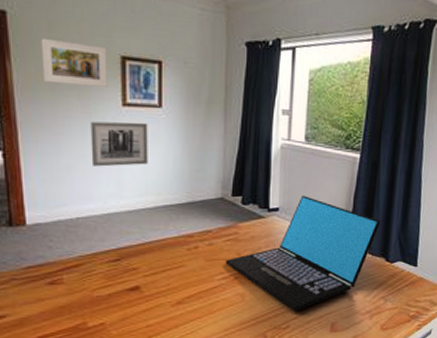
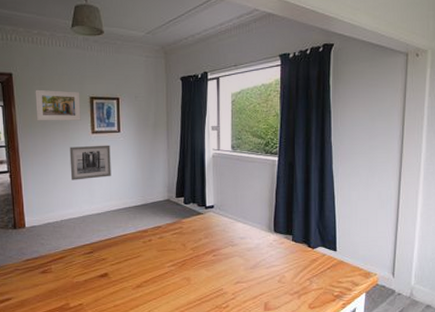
laptop: present [225,195,381,312] -> none [173,194,301,293]

